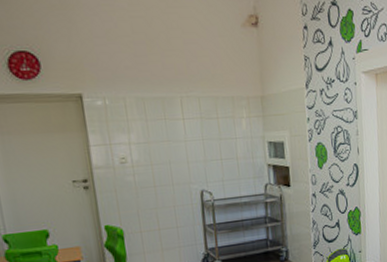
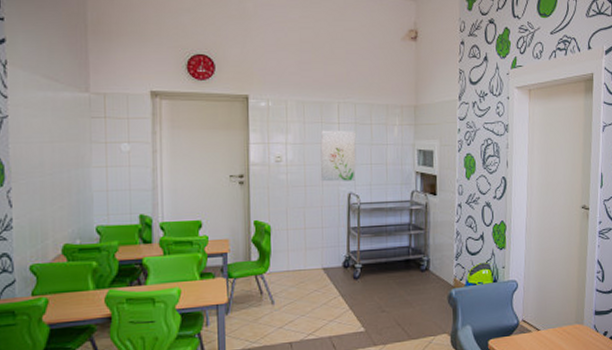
wall art: none [165,126,207,181] -> present [320,130,356,182]

